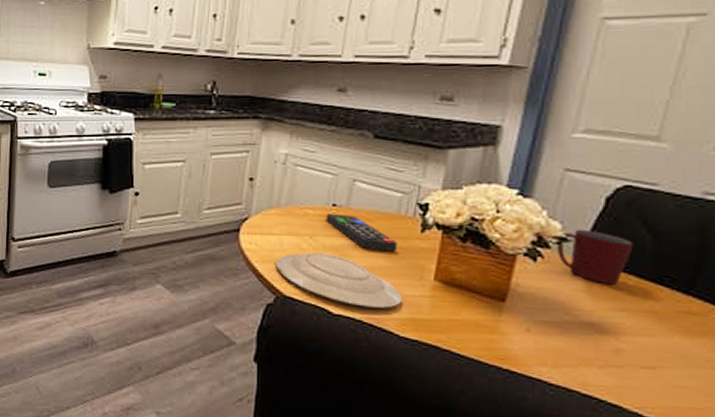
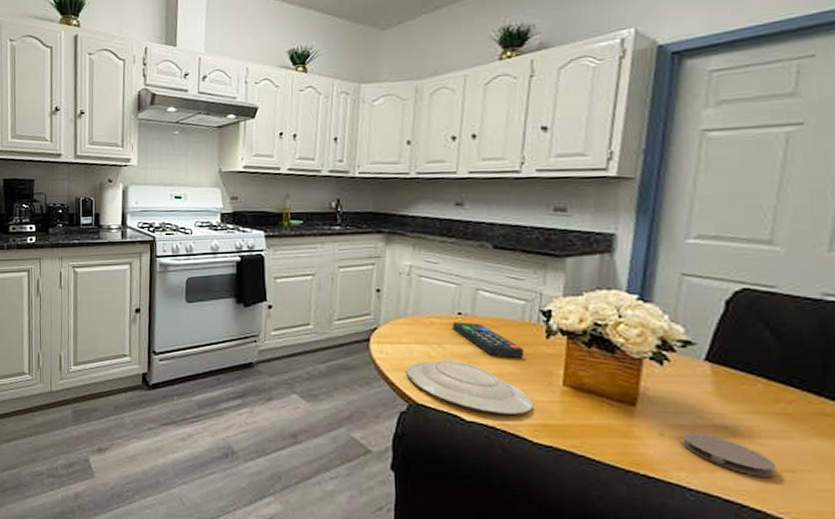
coaster: none [548,329,637,374] -> present [683,432,776,478]
mug: present [557,229,634,285] -> none [682,332,759,388]

